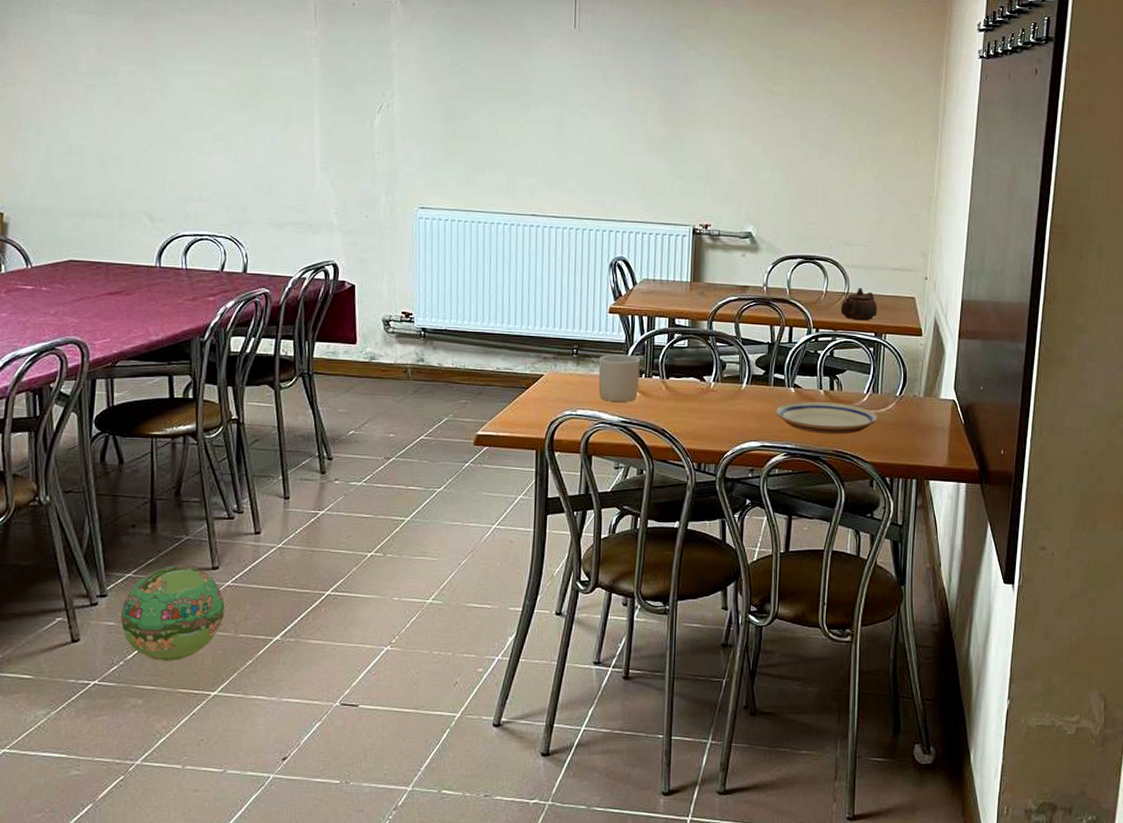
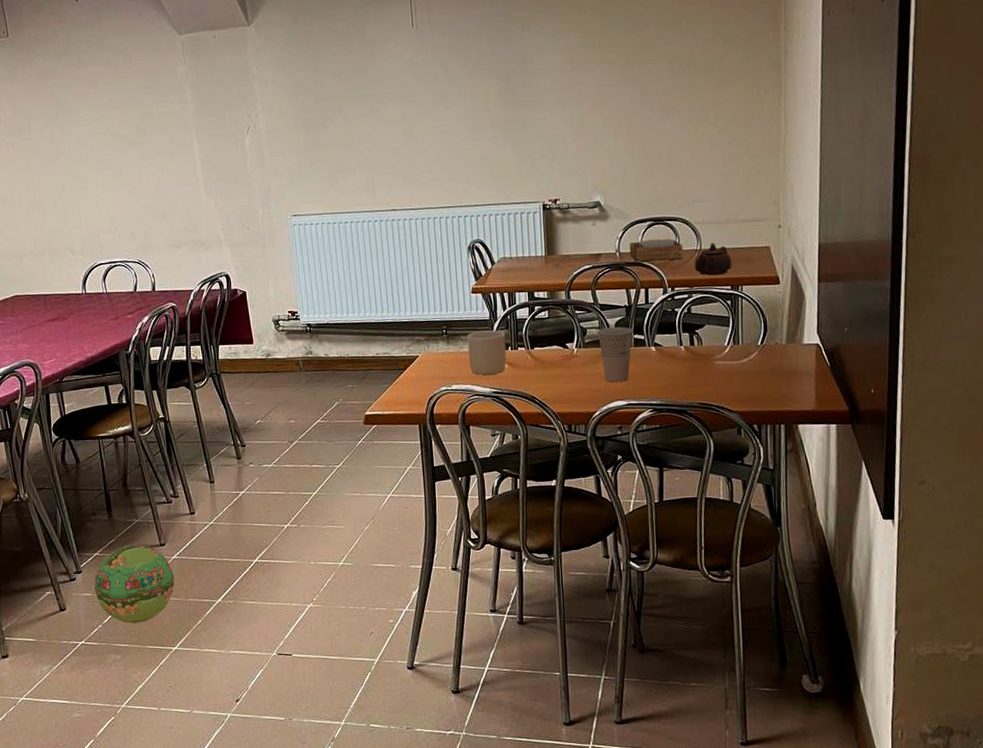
cup: none [736,363,774,422] -> present [597,326,633,383]
plate: present [776,401,877,434] -> none [639,357,740,388]
napkin holder: none [777,277,831,300] -> present [629,239,684,262]

